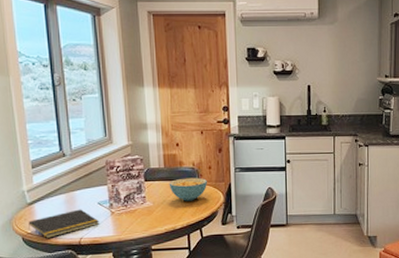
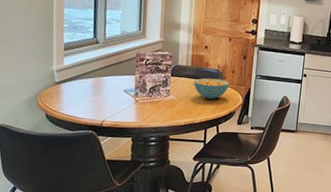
notepad: present [27,209,100,238] -> none [52,93,124,117]

